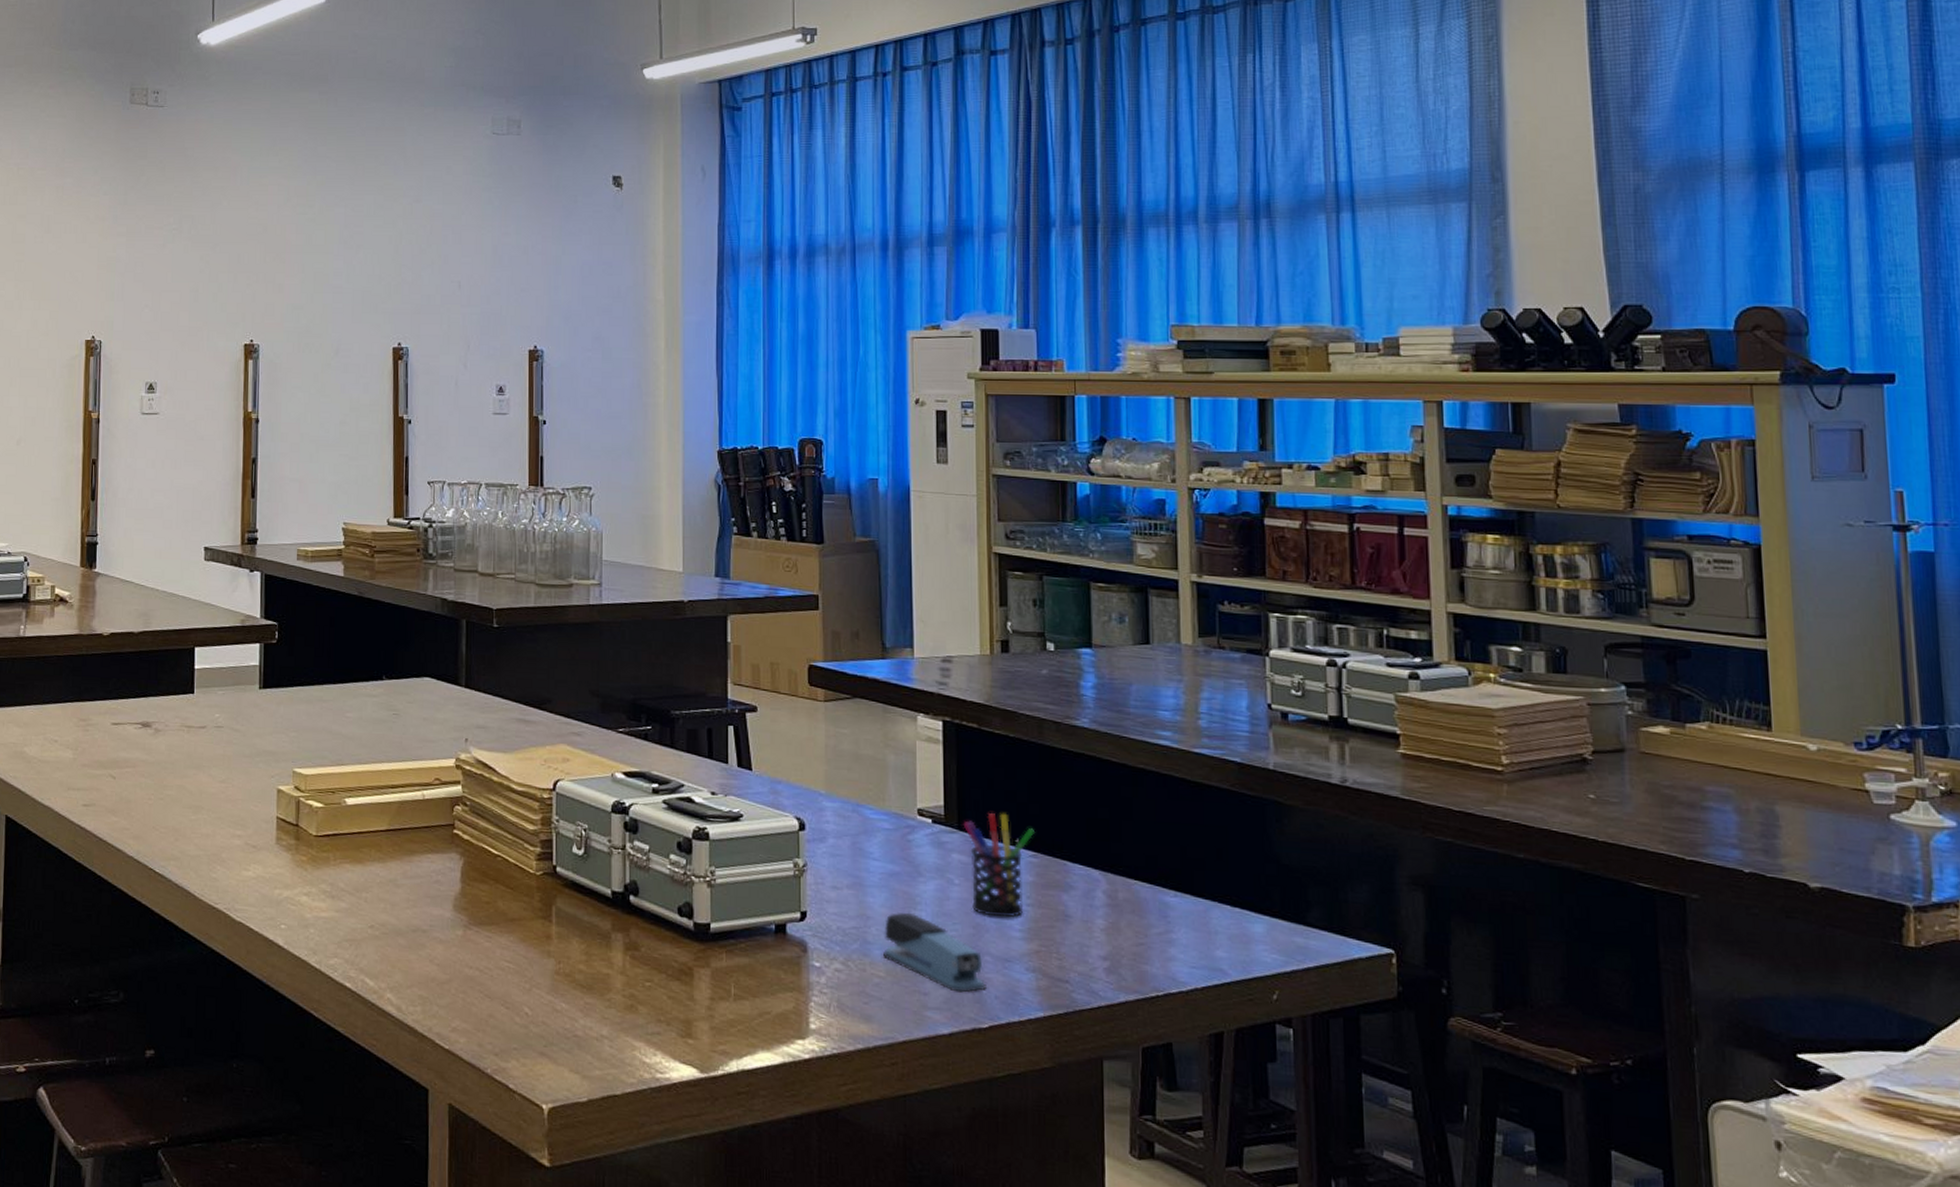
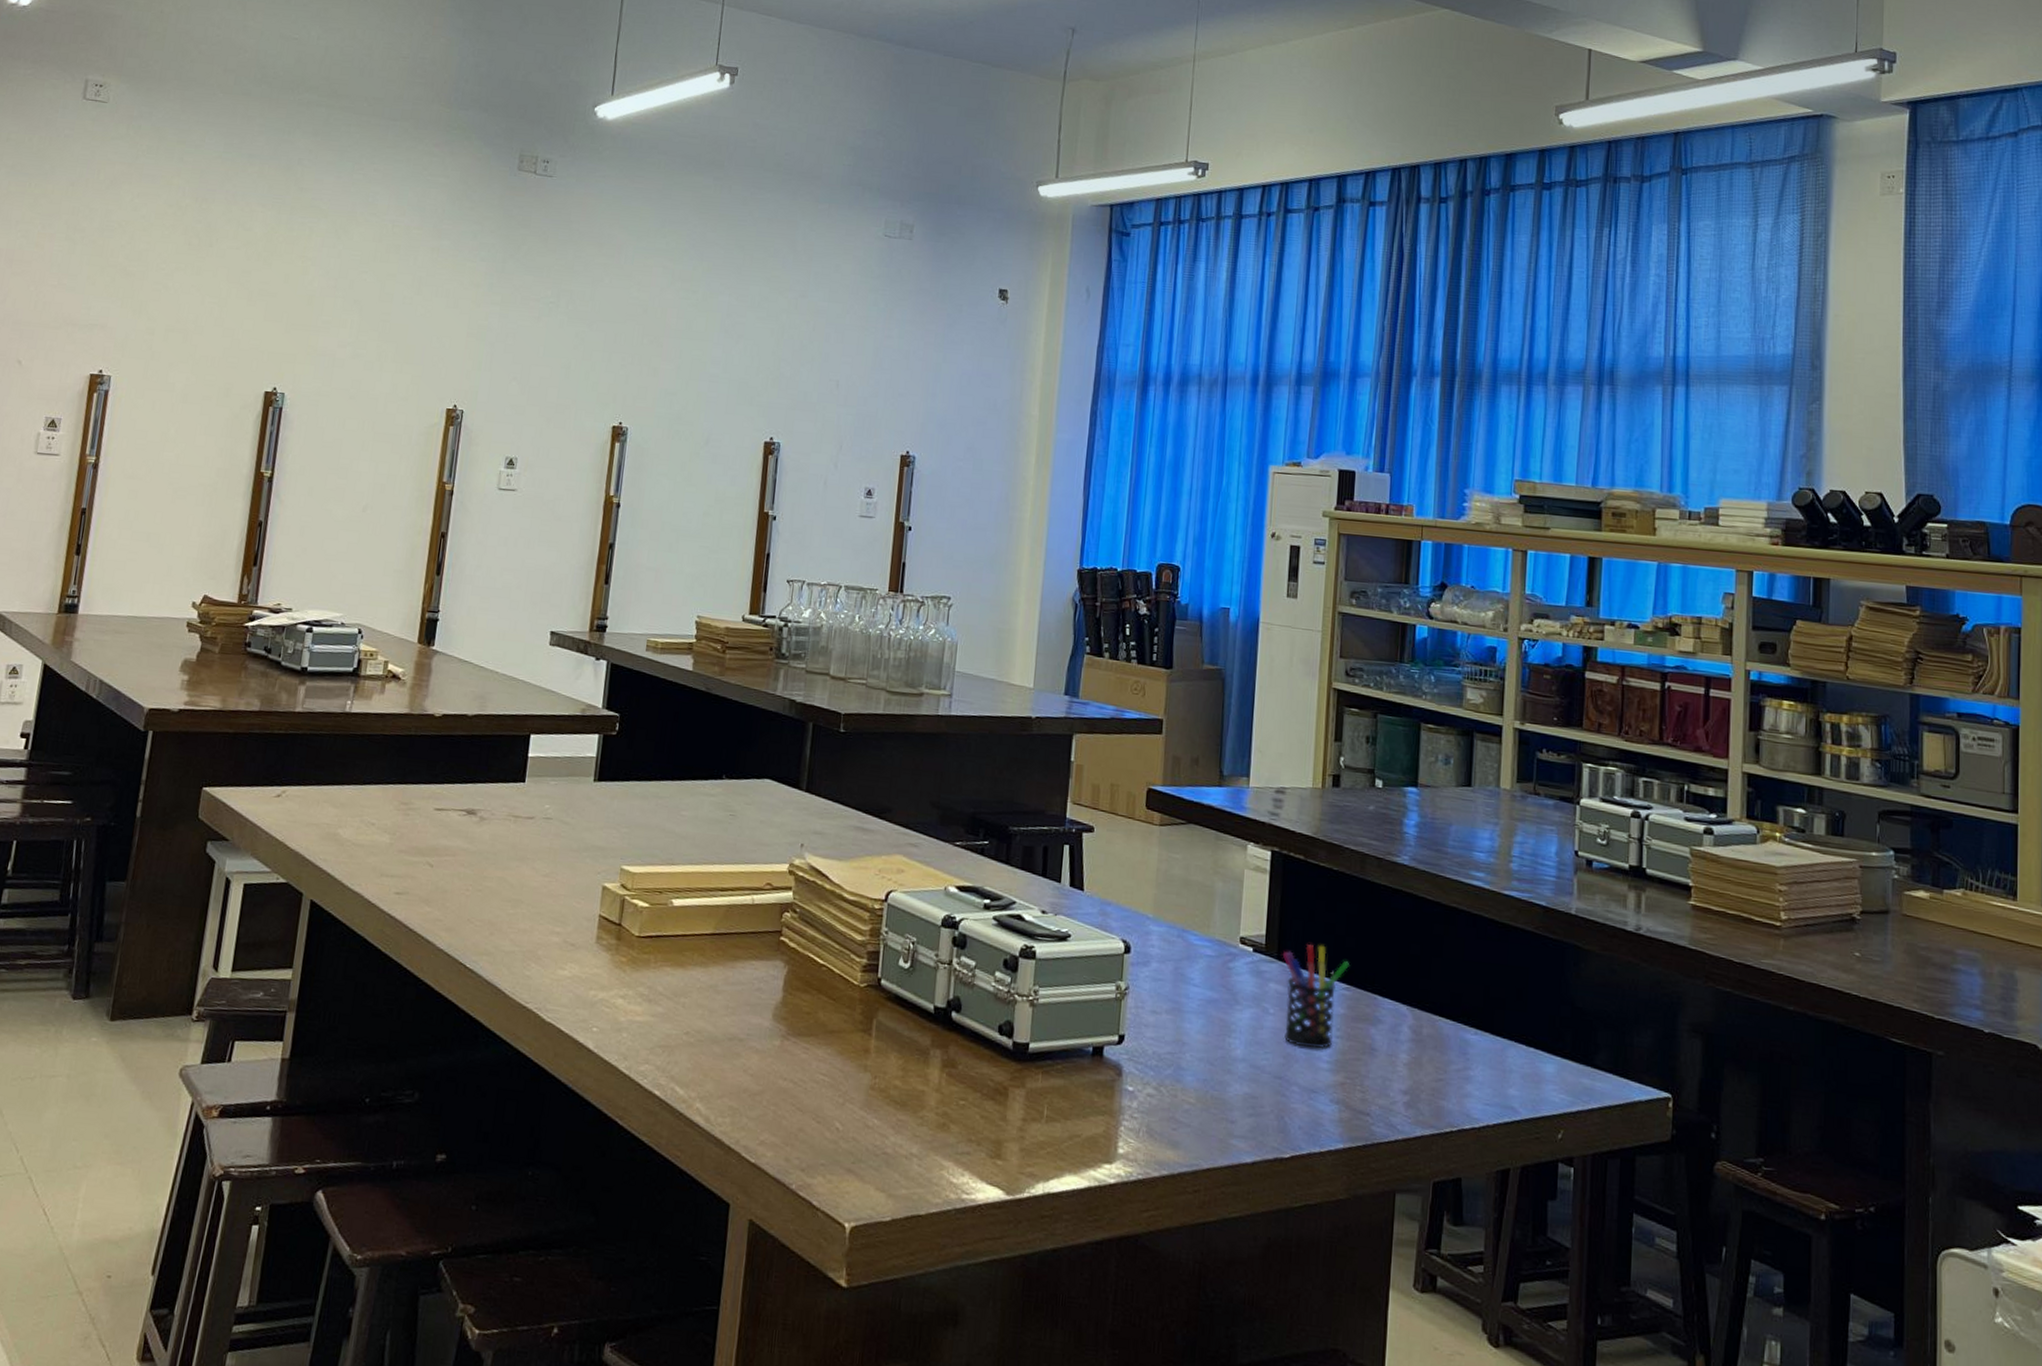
stapler: present [882,912,986,993] -> none [1194,1039,1291,1122]

